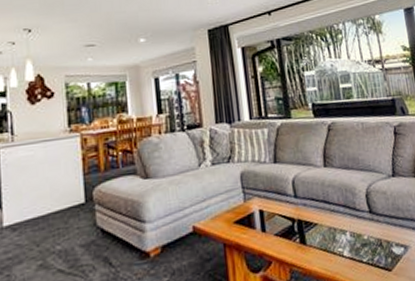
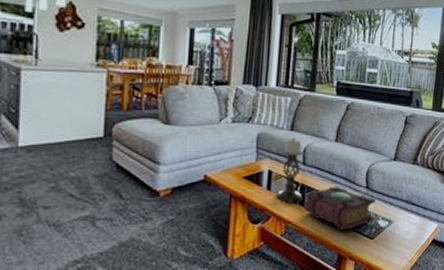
candle holder: none [269,170,303,244] -> present [276,138,304,203]
book: none [304,215,387,266] -> present [304,186,376,230]

